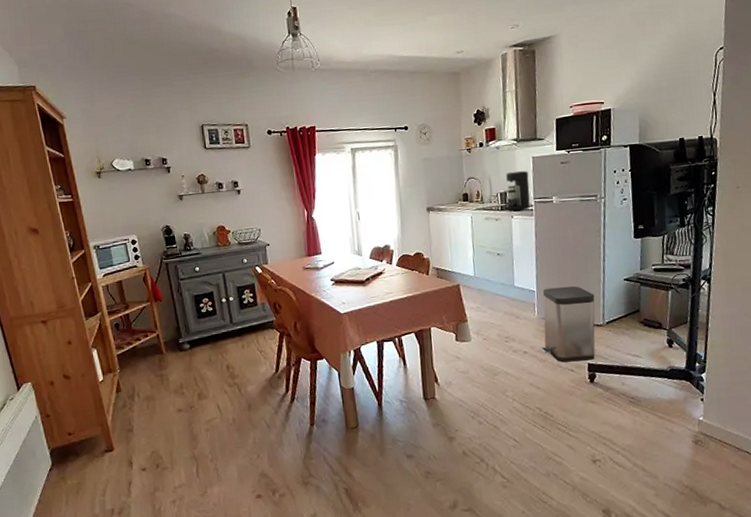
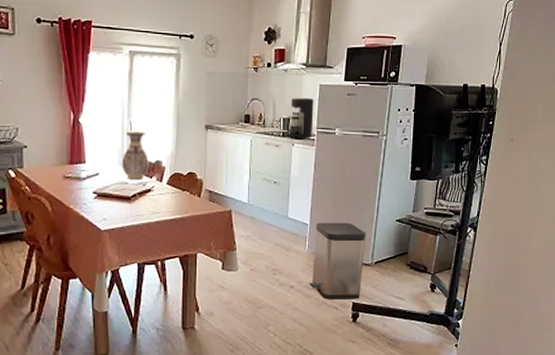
vase: none [354,220,379,265] -> present [122,131,149,179]

